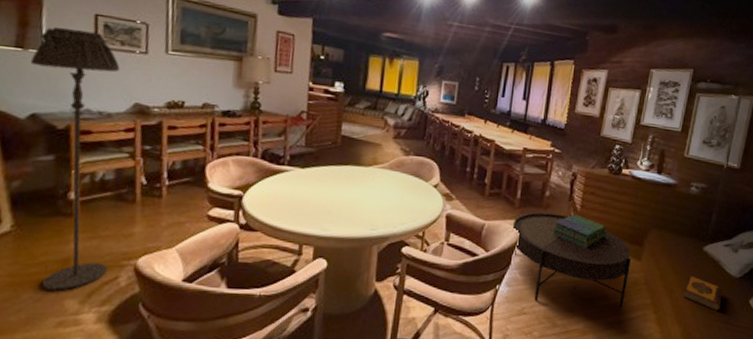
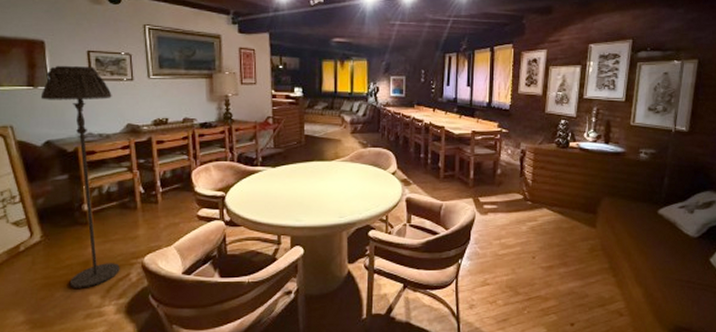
coffee table: present [512,212,631,309] -> none [468,190,586,274]
stack of books: present [552,214,607,249] -> none [507,189,560,220]
hardback book: present [683,275,723,311] -> none [642,238,681,271]

